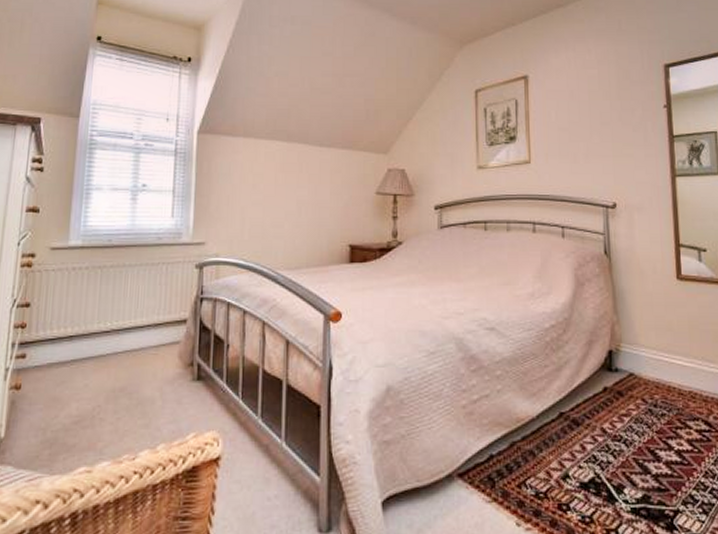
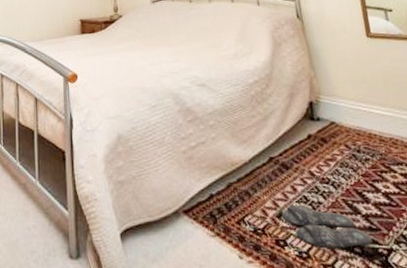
slippers: none [567,466,659,512] -> present [281,205,373,249]

